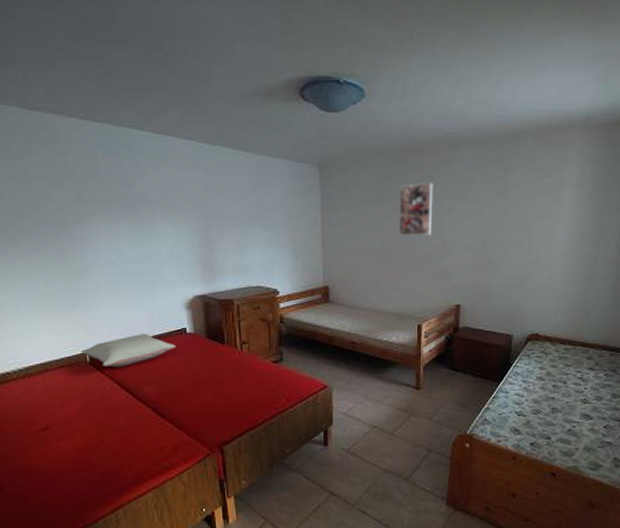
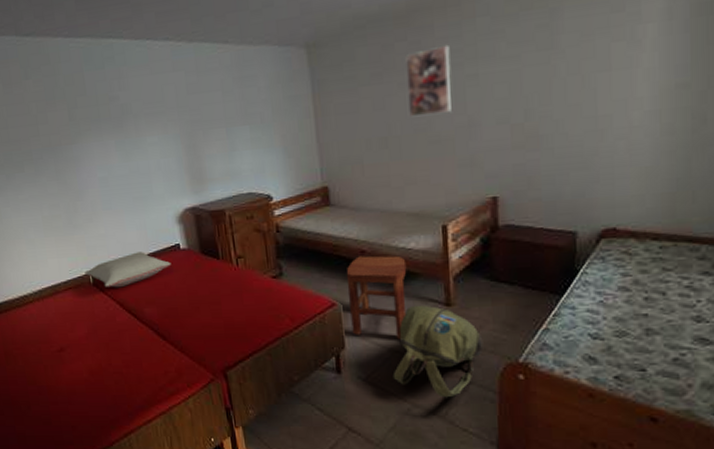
stool: none [338,346,388,417] -> present [346,255,407,340]
backpack: none [370,388,442,464] -> present [393,304,484,398]

